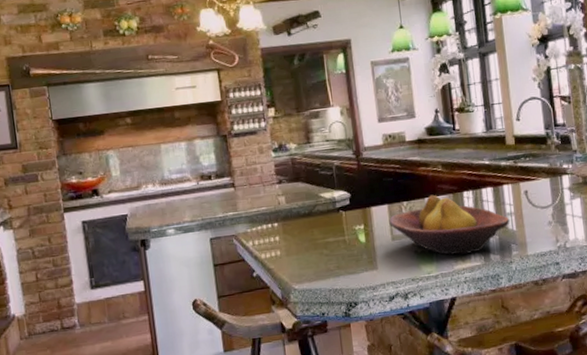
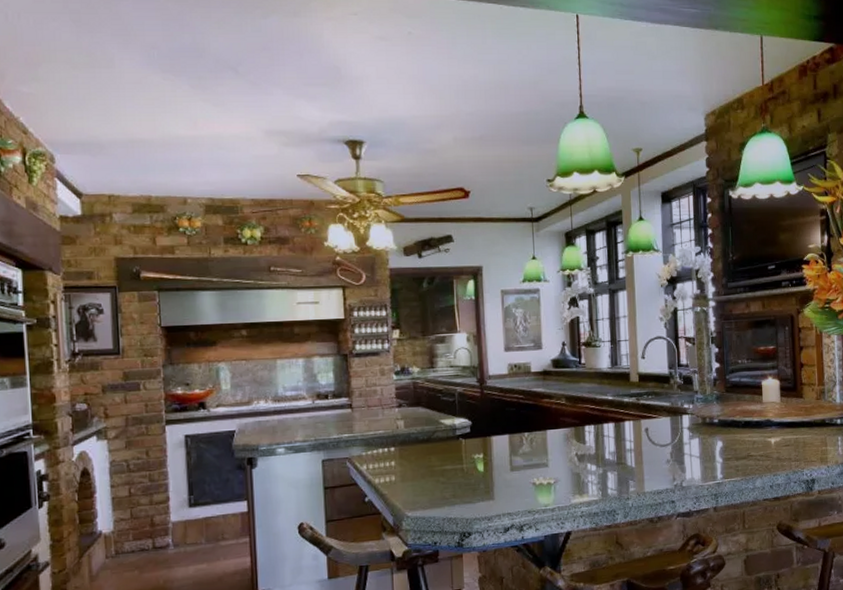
fruit bowl: present [389,194,510,255] -> none [509,427,629,489]

